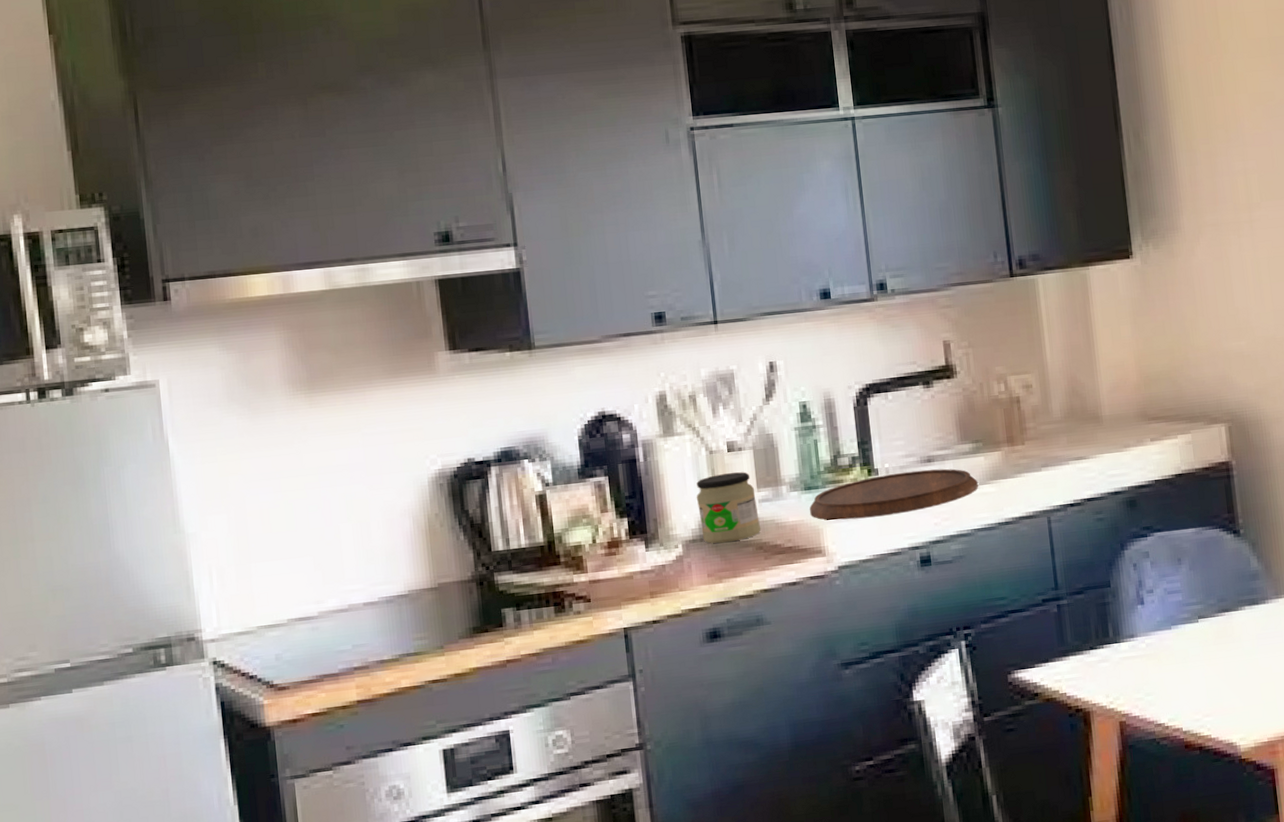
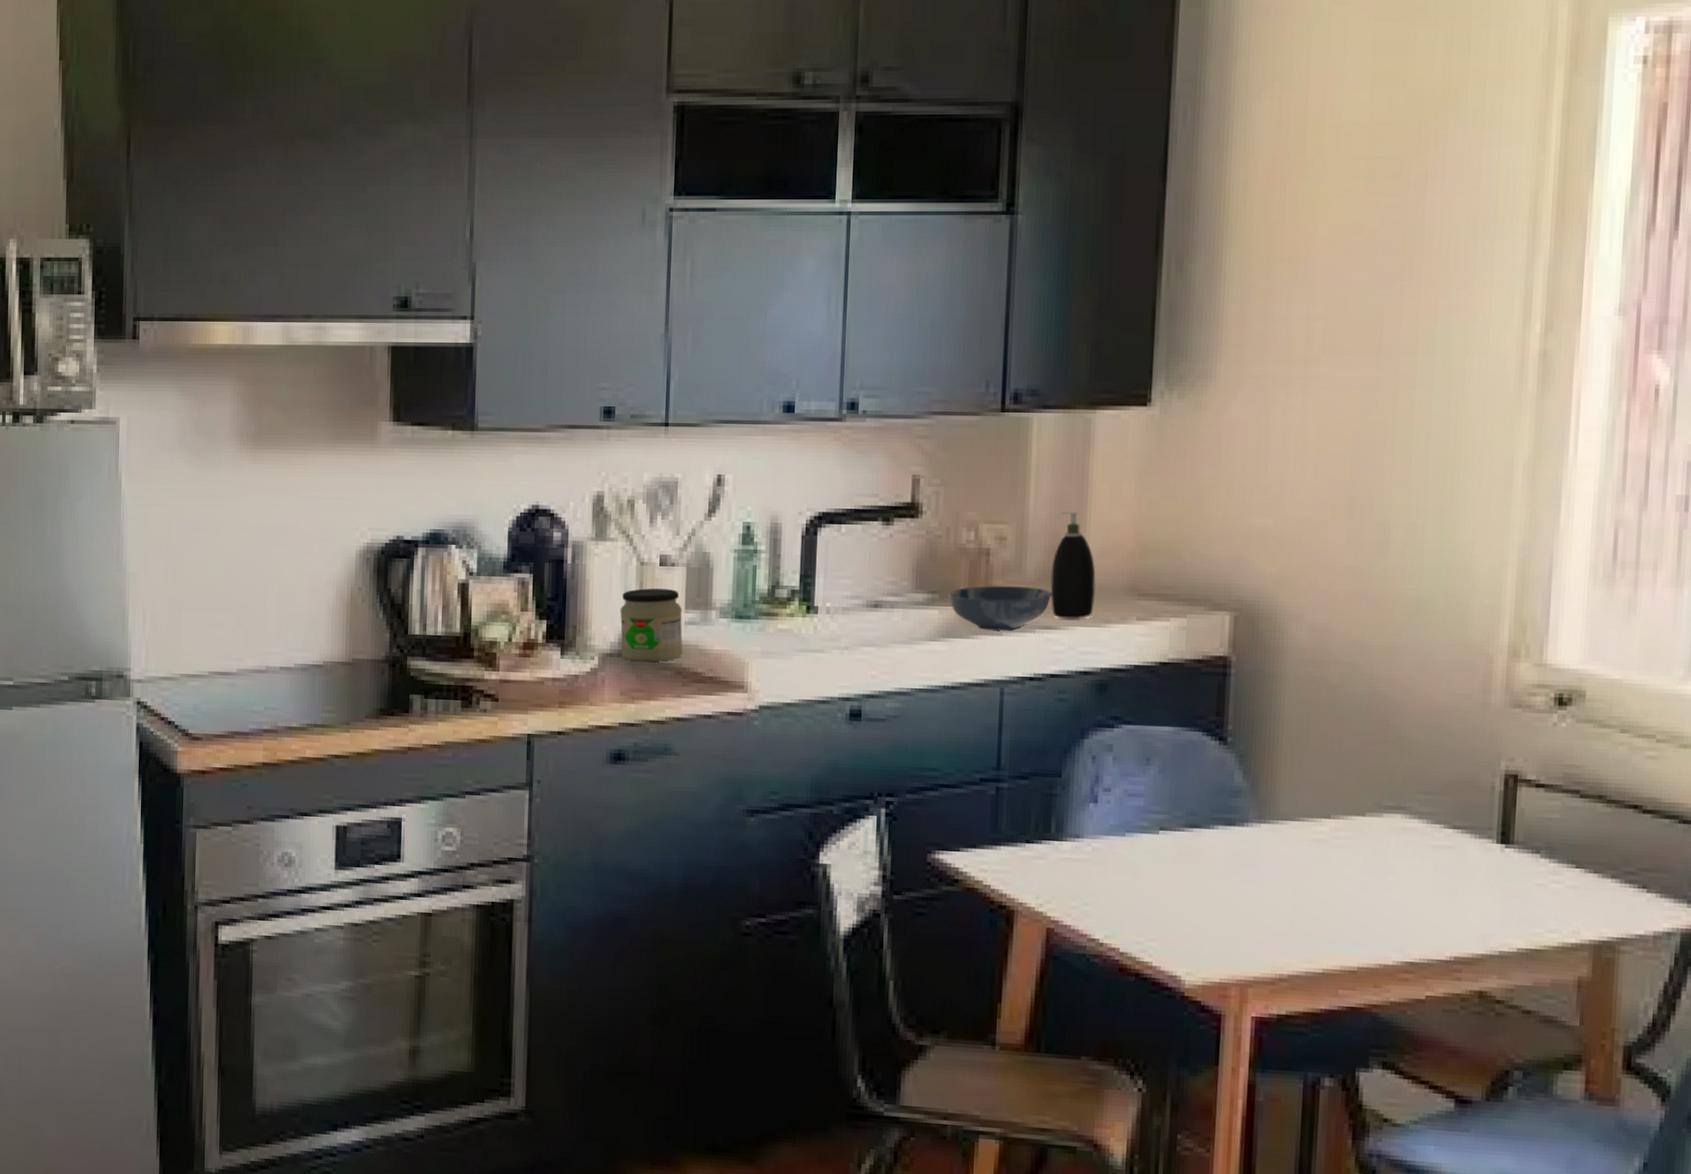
cutting board: present [810,468,978,520] -> none [738,614,927,660]
bowl: none [989,425,1077,468] -> present [947,585,1051,631]
soap dispenser: none [1073,355,1114,449] -> present [1050,511,1096,619]

